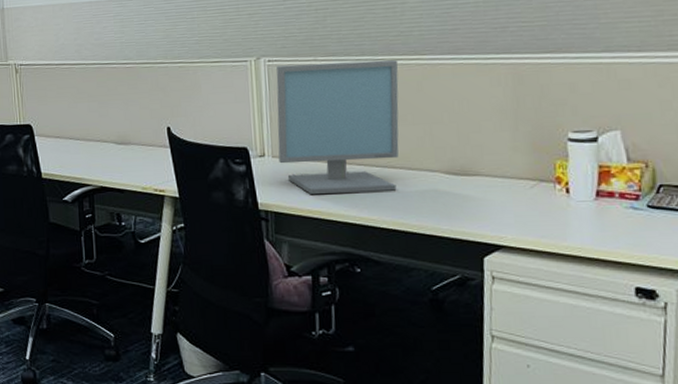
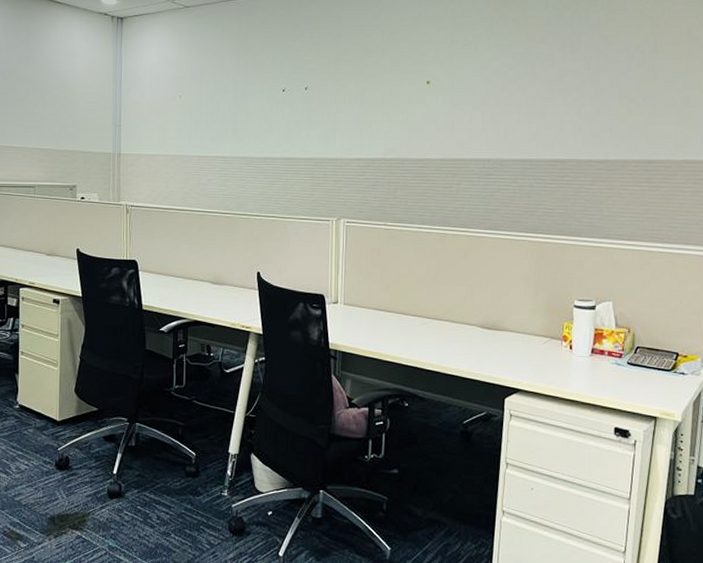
computer monitor: present [276,59,399,195] -> none [349,227,451,339]

